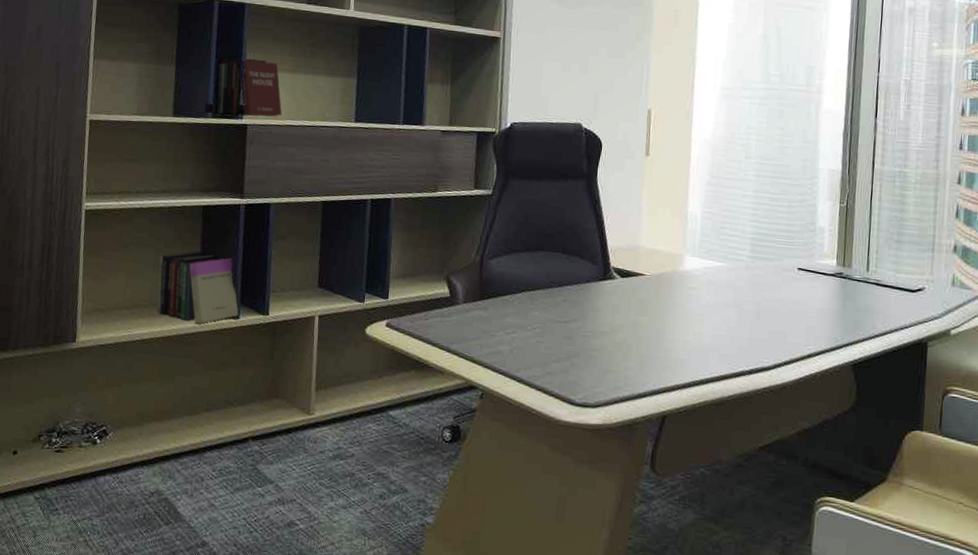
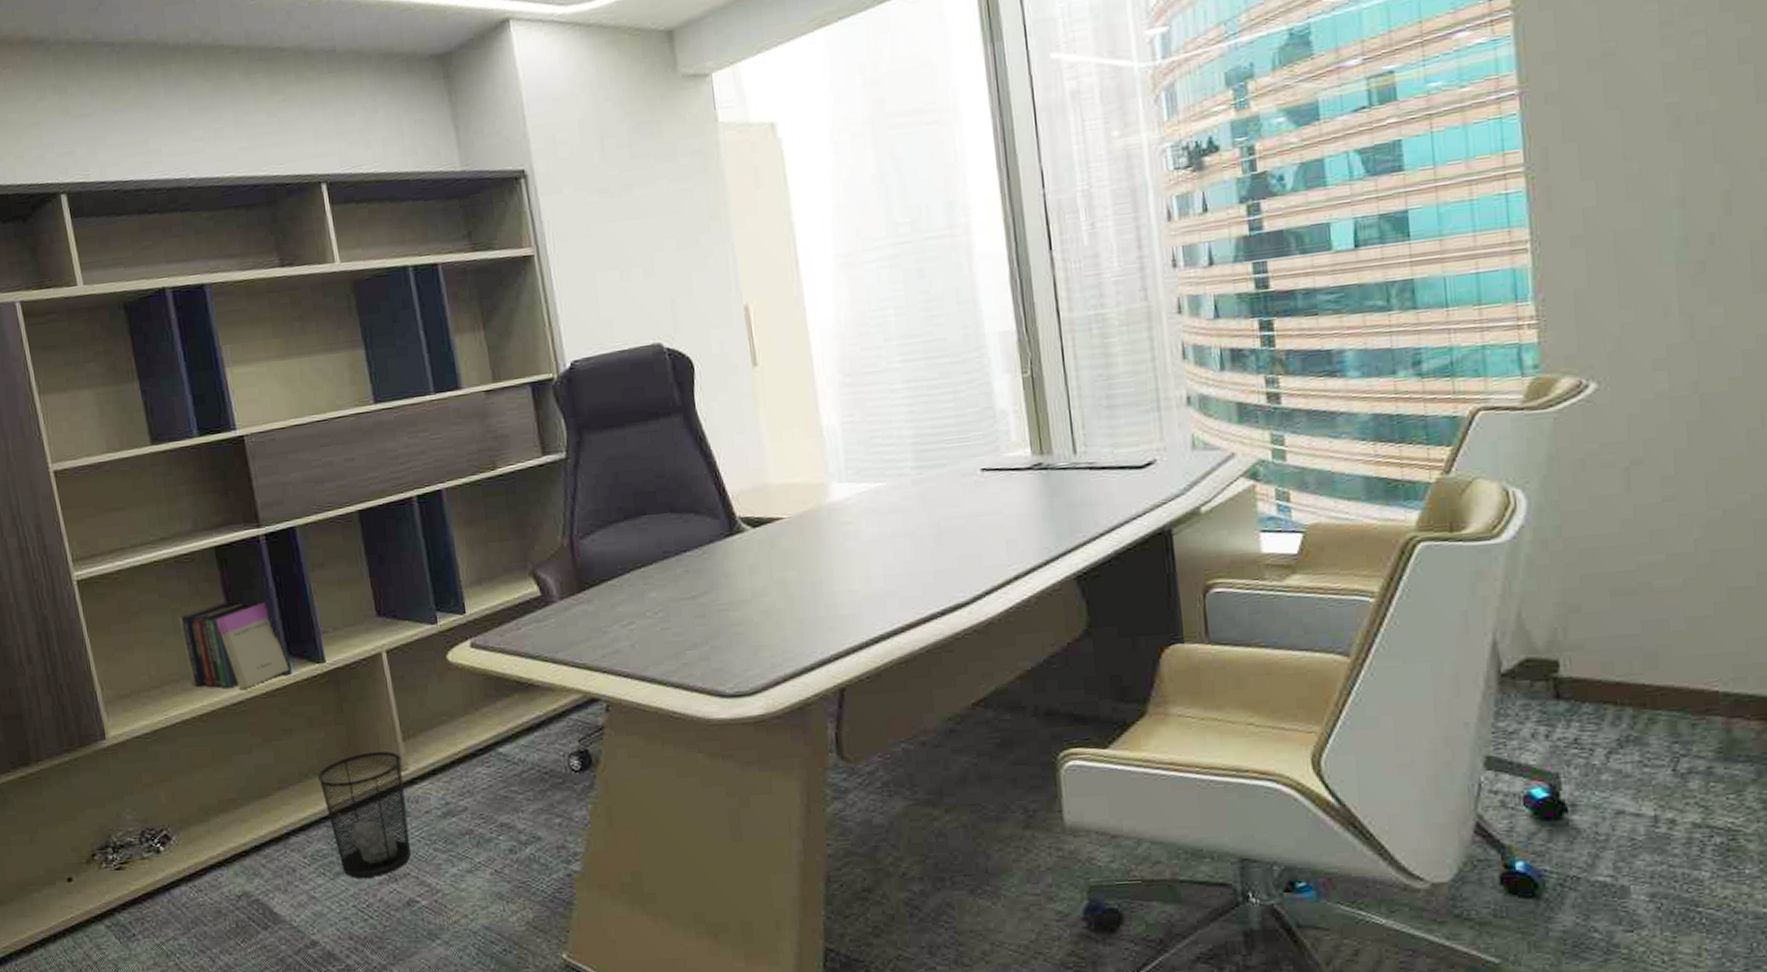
books: present [204,57,282,117] -> none [186,350,283,433]
waste bin: none [239,394,311,498] -> present [317,751,412,878]

